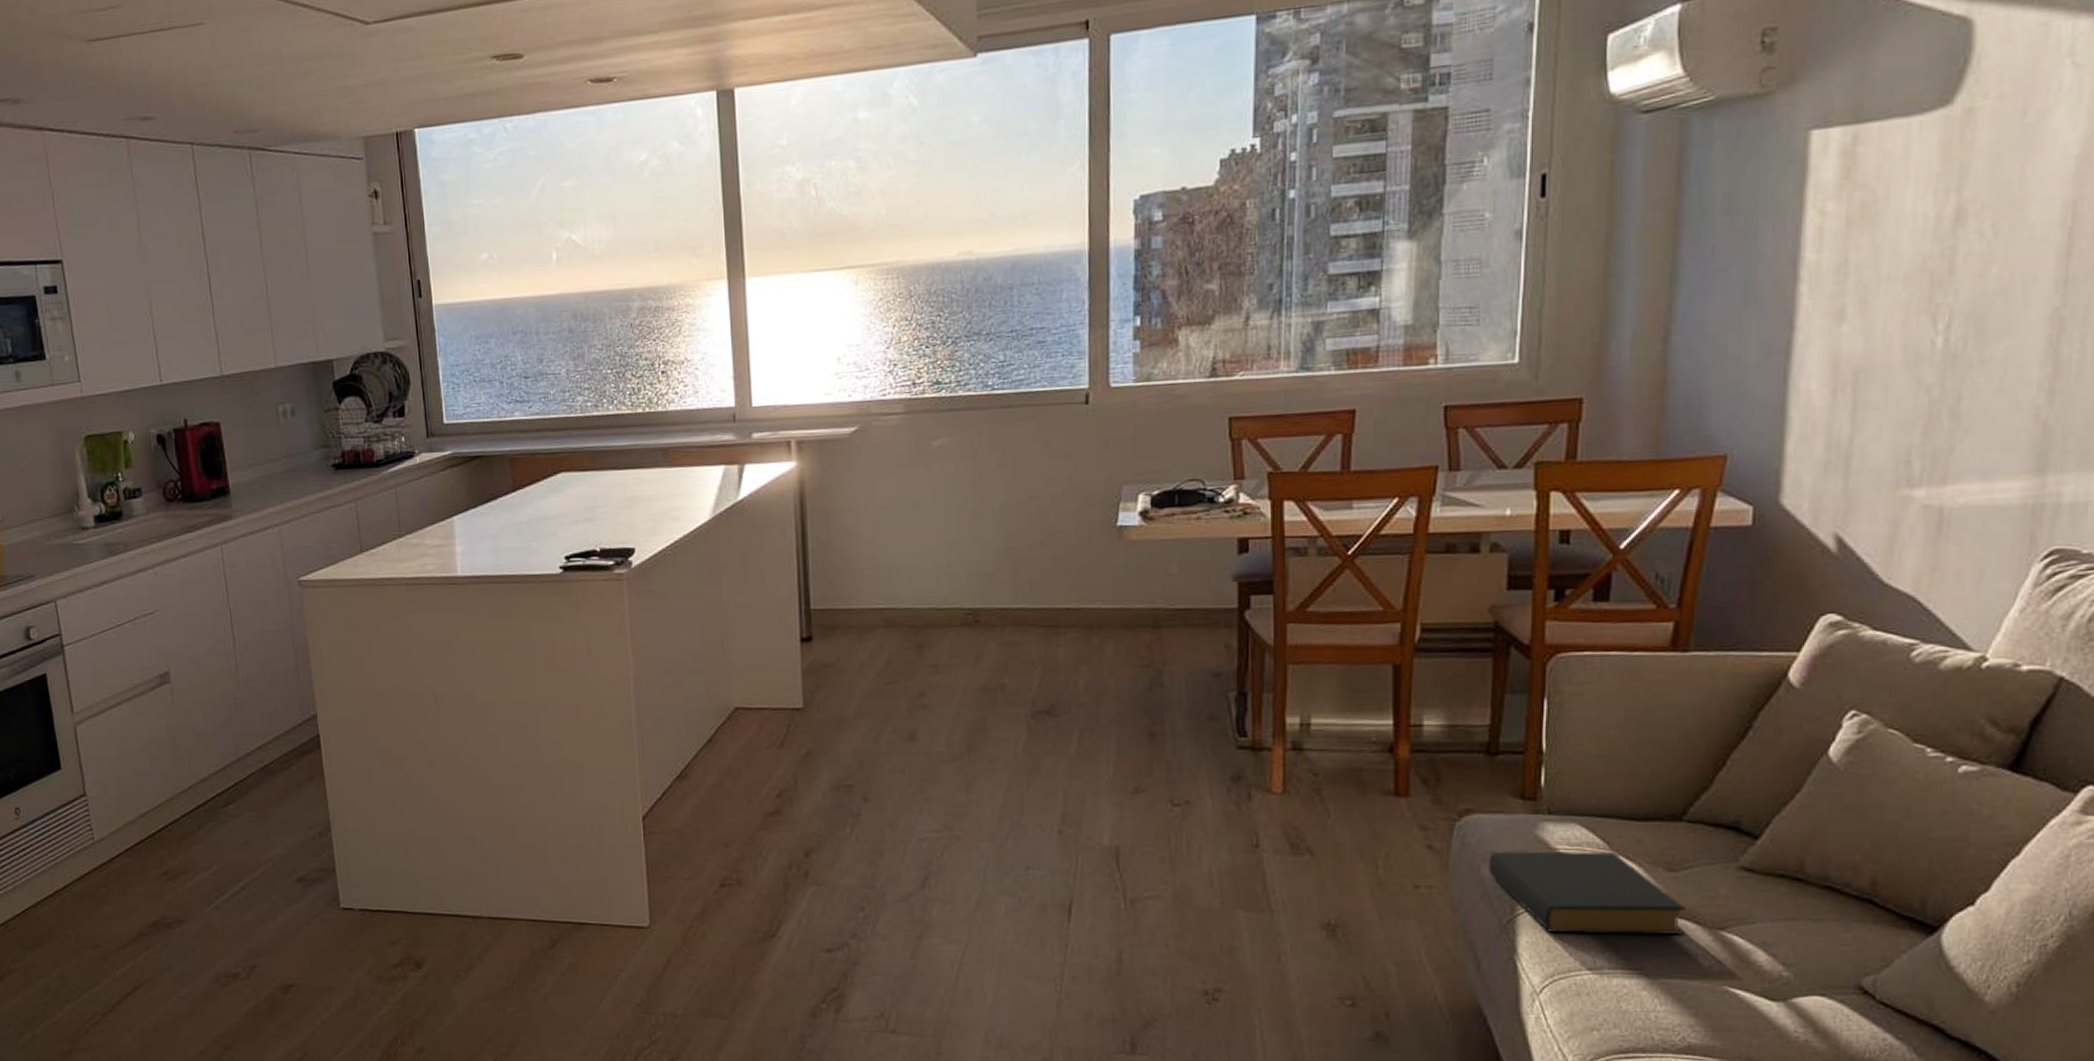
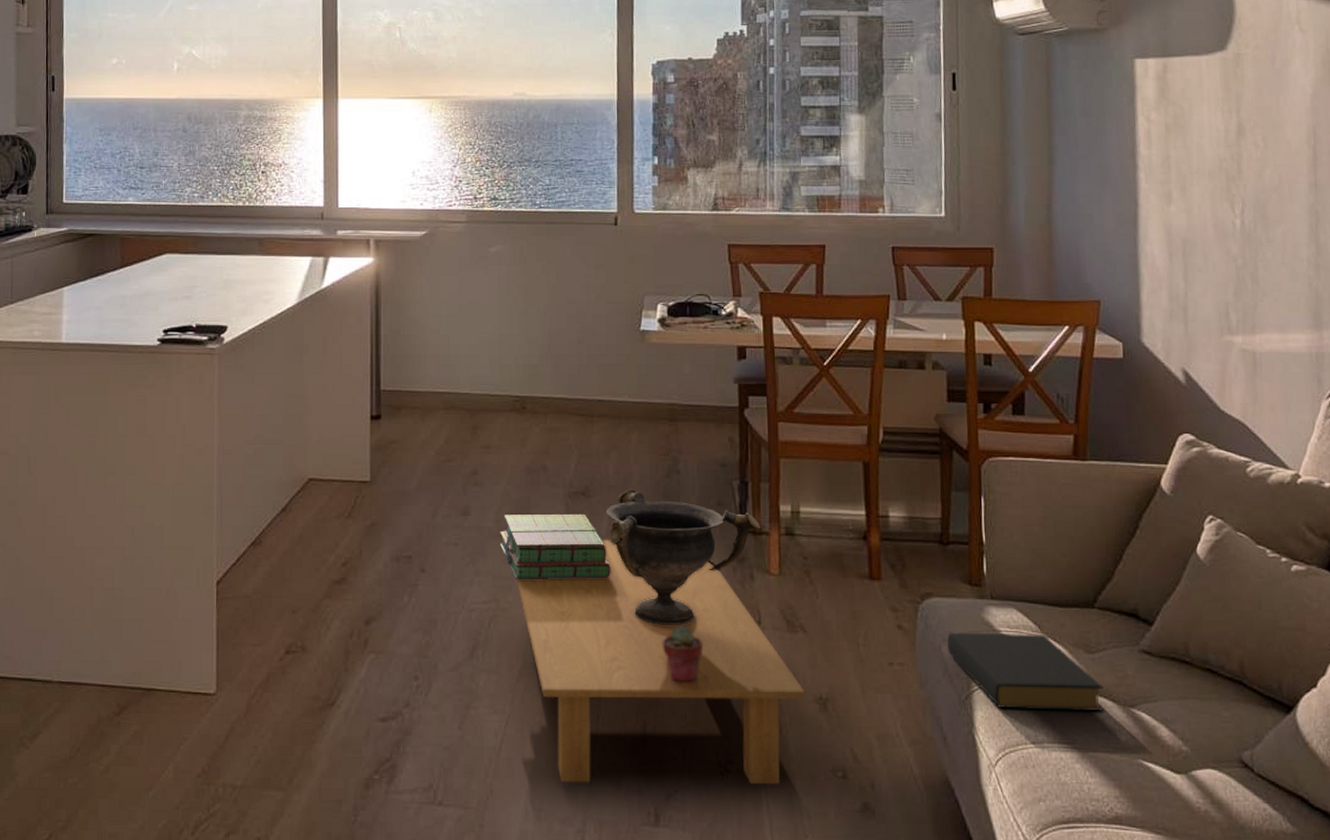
stack of books: none [952,735,1082,806] -> present [500,515,612,579]
coffee table: none [971,761,1311,1014] -> present [516,539,806,785]
decorative bowl: none [1076,705,1262,852] -> present [607,489,761,626]
potted succulent: none [1142,851,1188,910] -> present [663,626,703,683]

